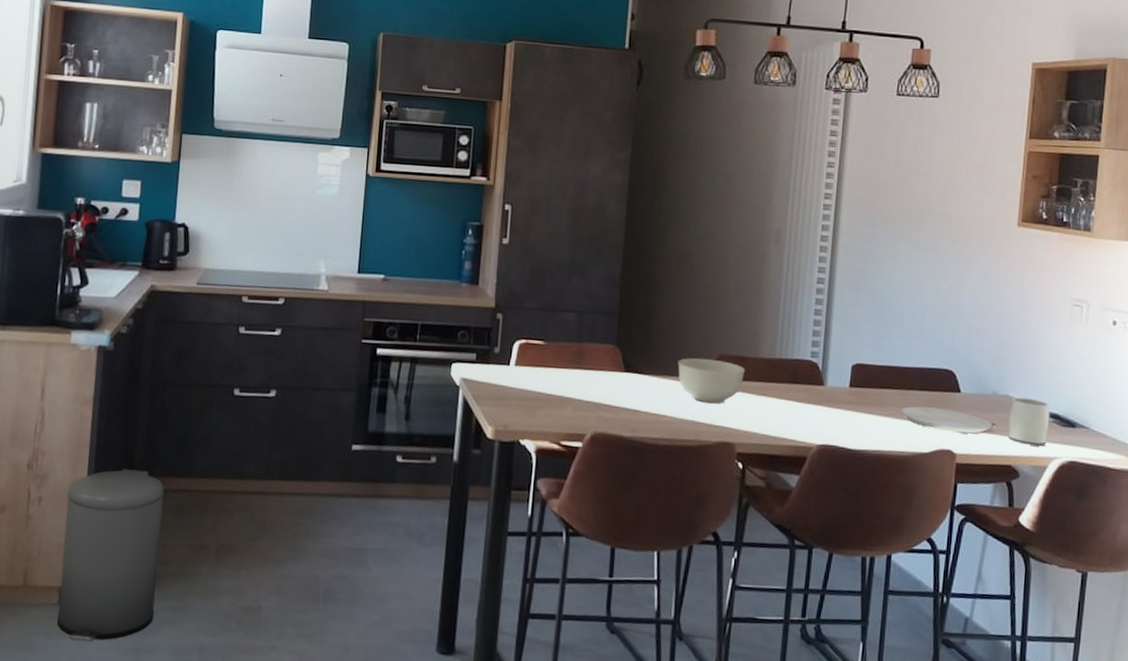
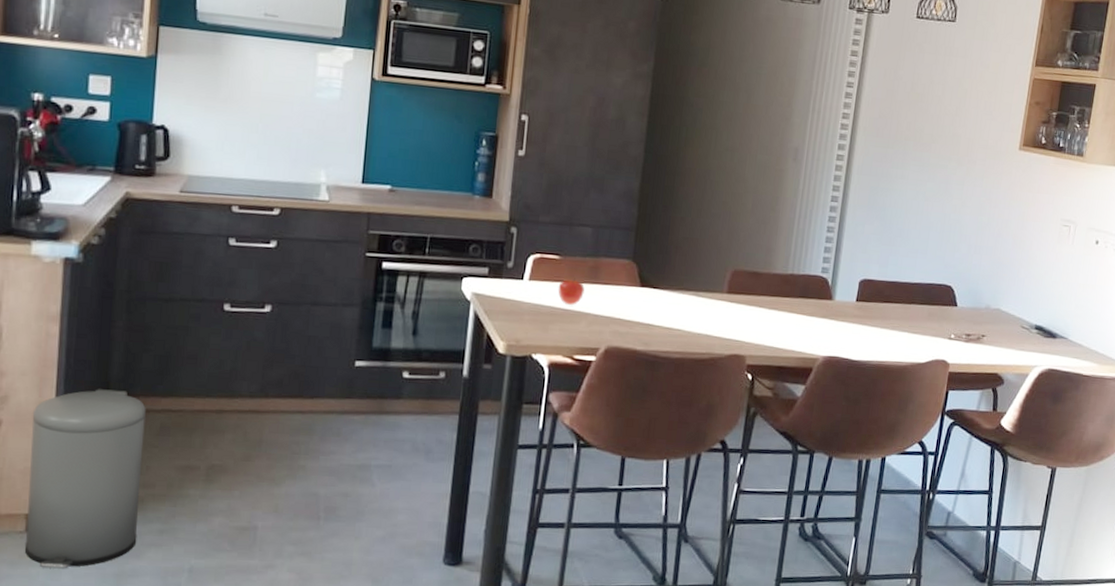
fruit: none [543,363,570,391] -> present [558,278,585,305]
bowl: present [677,358,745,403] -> none [693,273,758,317]
plate: present [902,406,993,434] -> none [903,319,984,345]
mug: present [1008,397,1050,446] -> none [996,310,1035,356]

